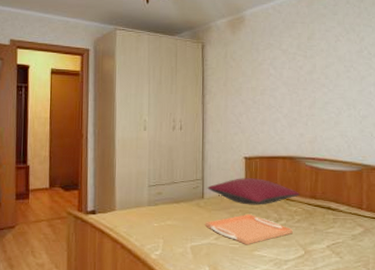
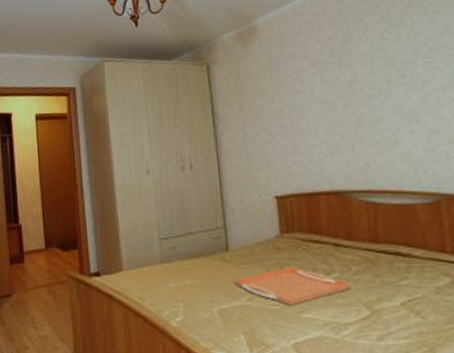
pillow: present [207,178,300,205] -> none [231,221,356,256]

